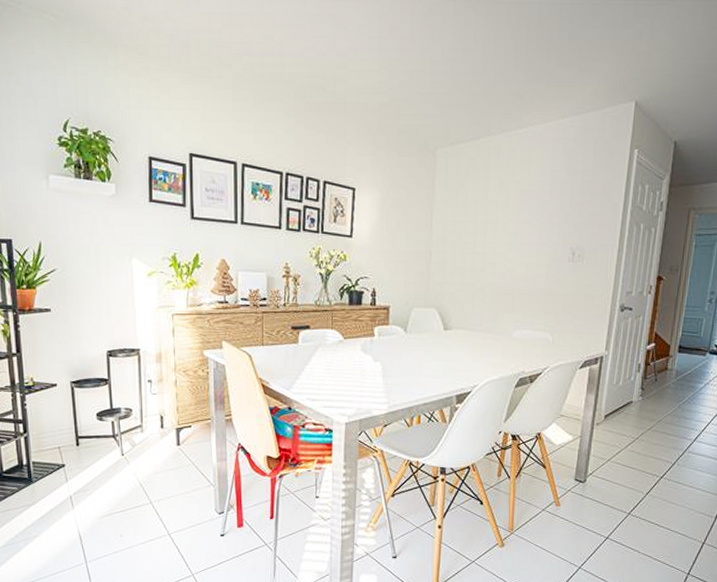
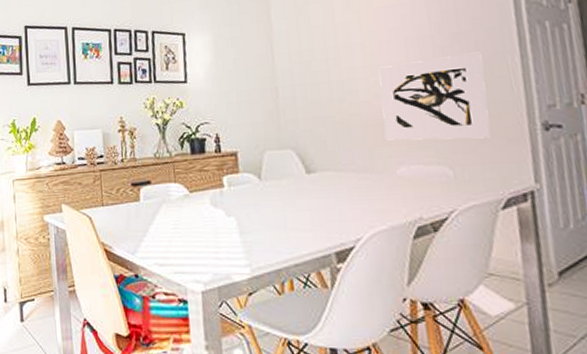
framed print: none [509,242,592,313] -> present [378,51,491,141]

